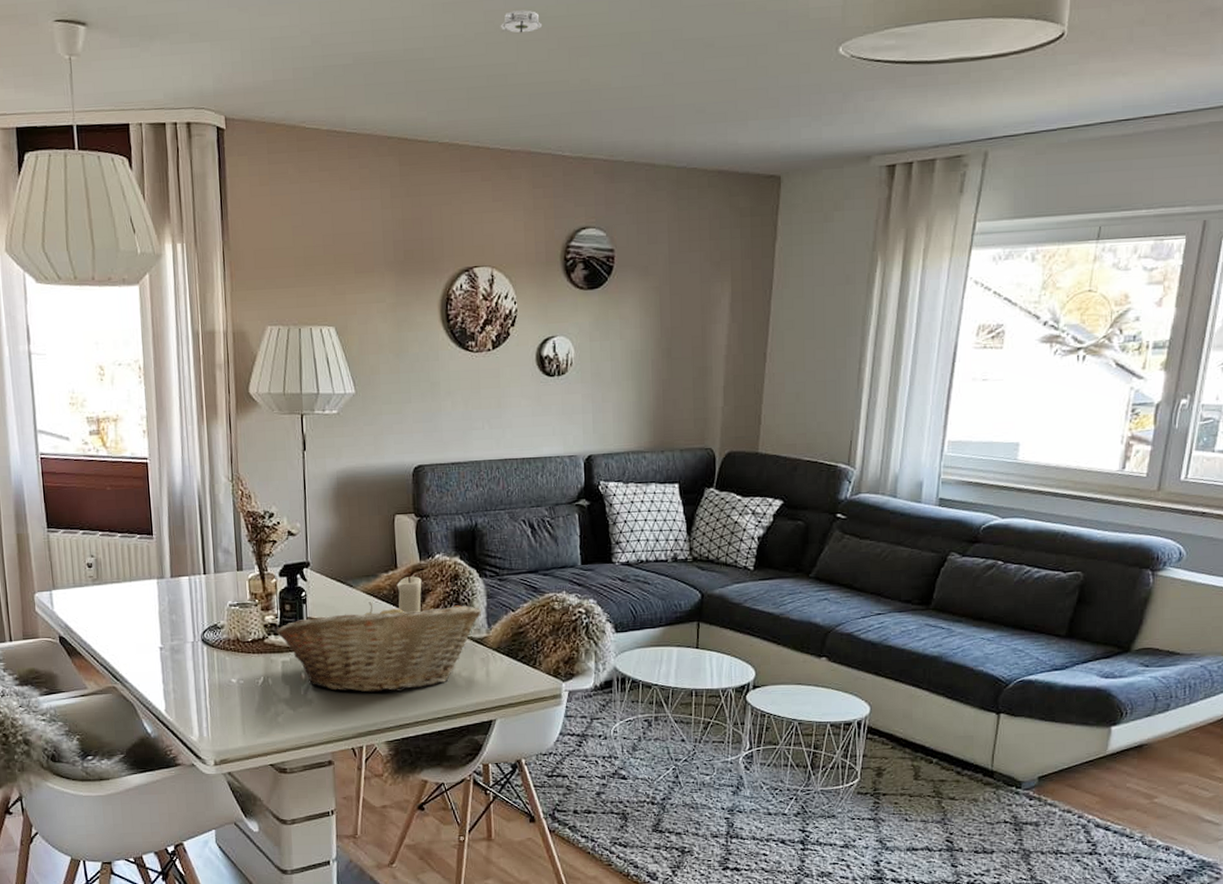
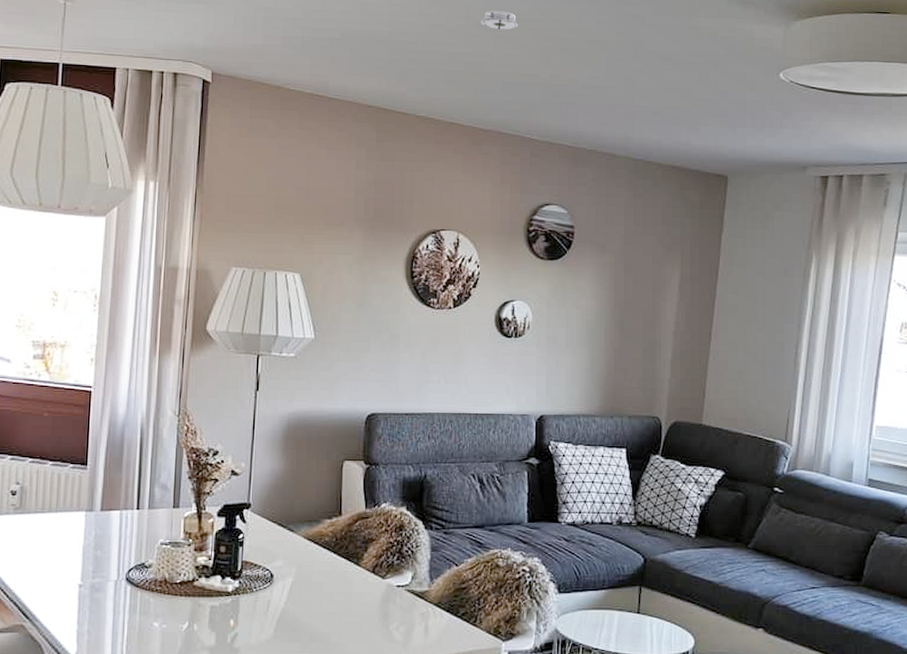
fruit basket: present [276,602,482,693] -> none [207,548,425,644]
candle: present [397,576,422,613] -> none [339,525,366,563]

